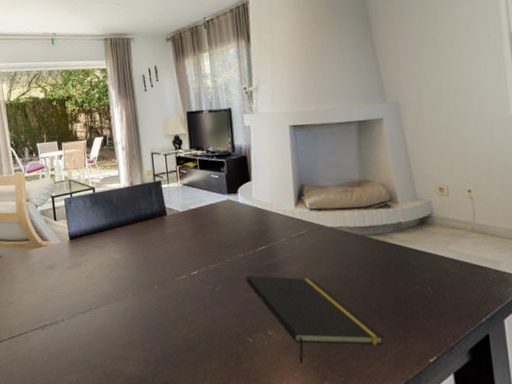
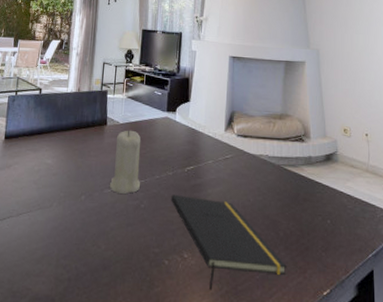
candle: none [178,217,212,280] -> present [110,130,141,194]

